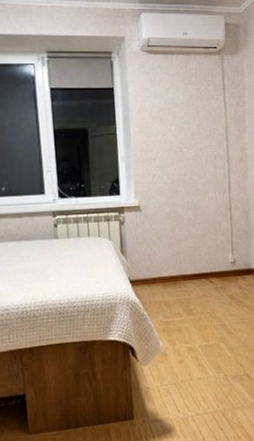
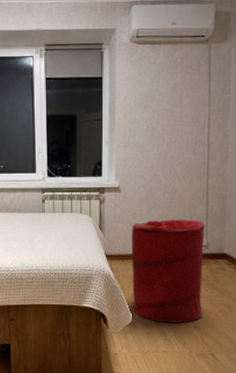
laundry hamper: none [155,235,235,348] -> present [131,218,204,323]

